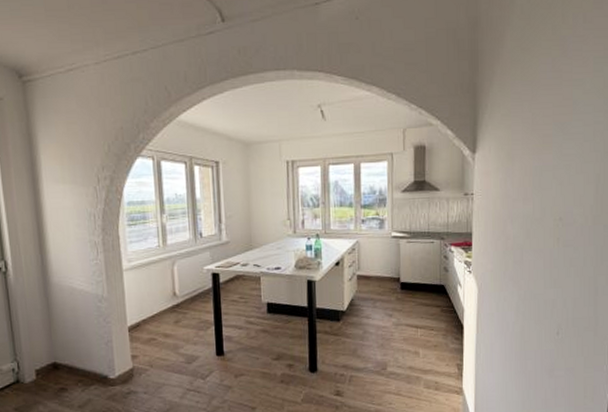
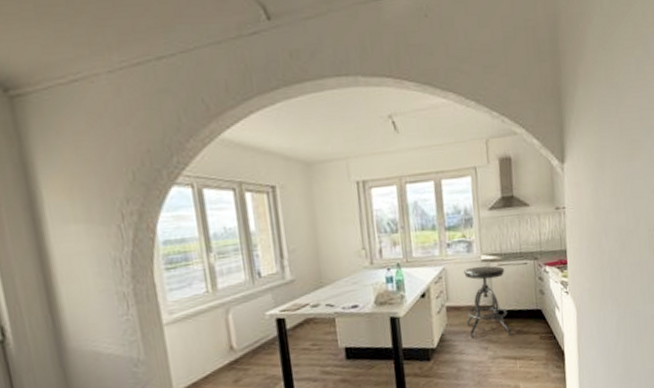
stool: none [374,241,415,306] -> present [464,265,512,337]

